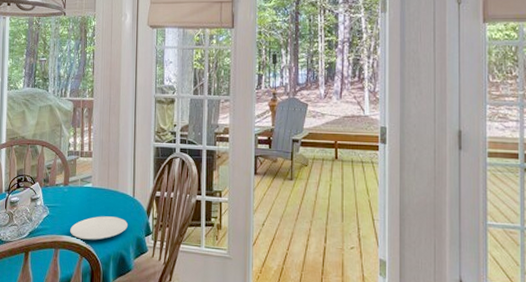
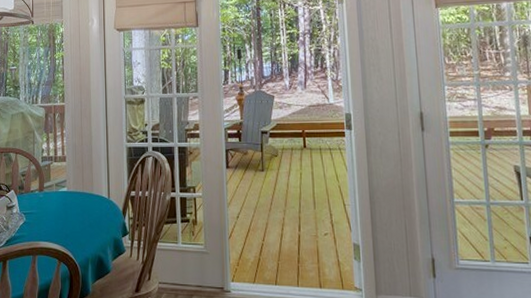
plate: present [70,216,128,240] -> none [47,219,104,244]

